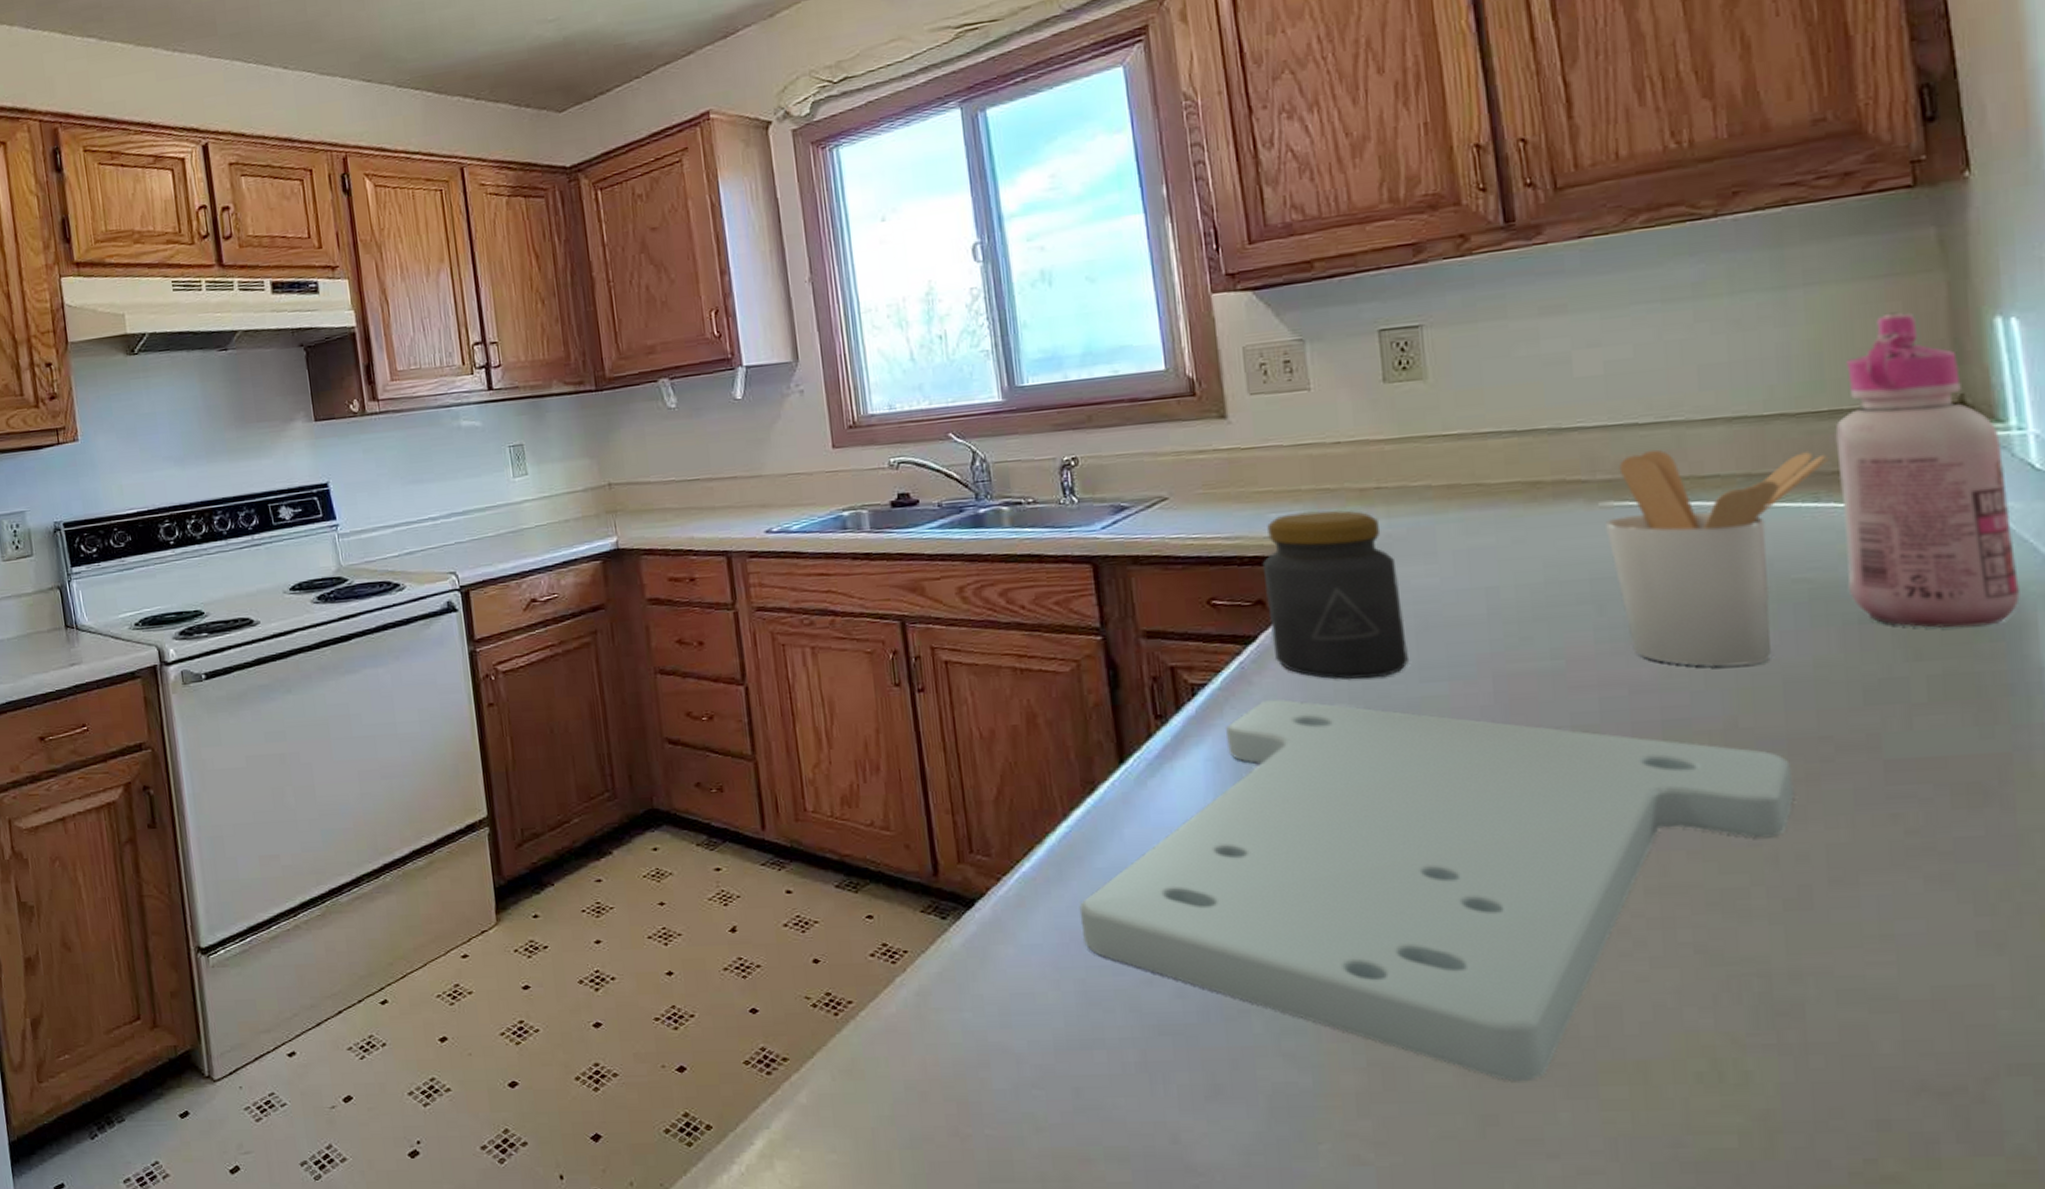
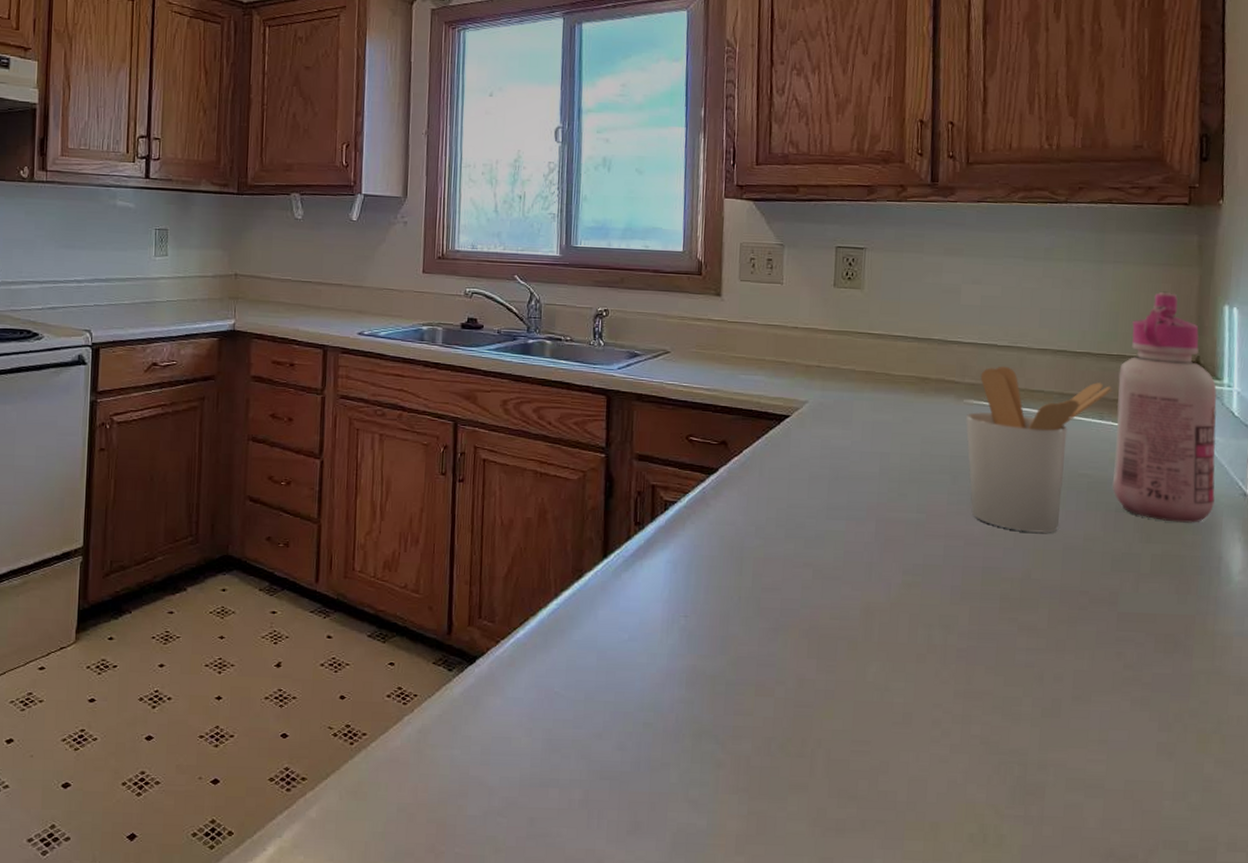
cutting board: present [1079,698,1794,1082] -> none [554,519,1061,834]
jar: present [1262,510,1408,679] -> none [728,377,823,513]

